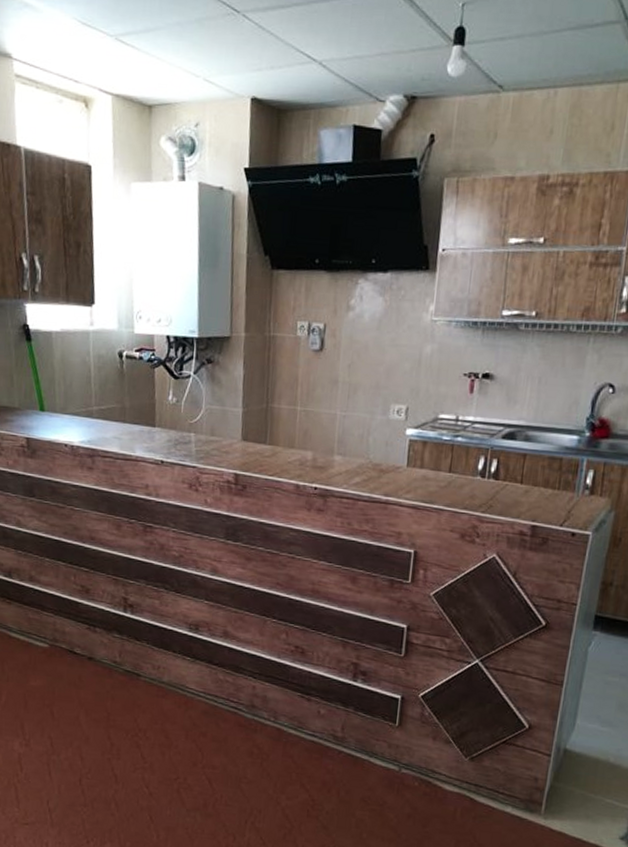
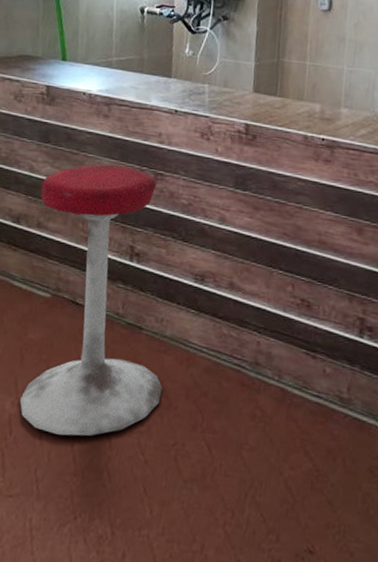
stool: none [27,518,163,772] -> present [19,164,163,436]

